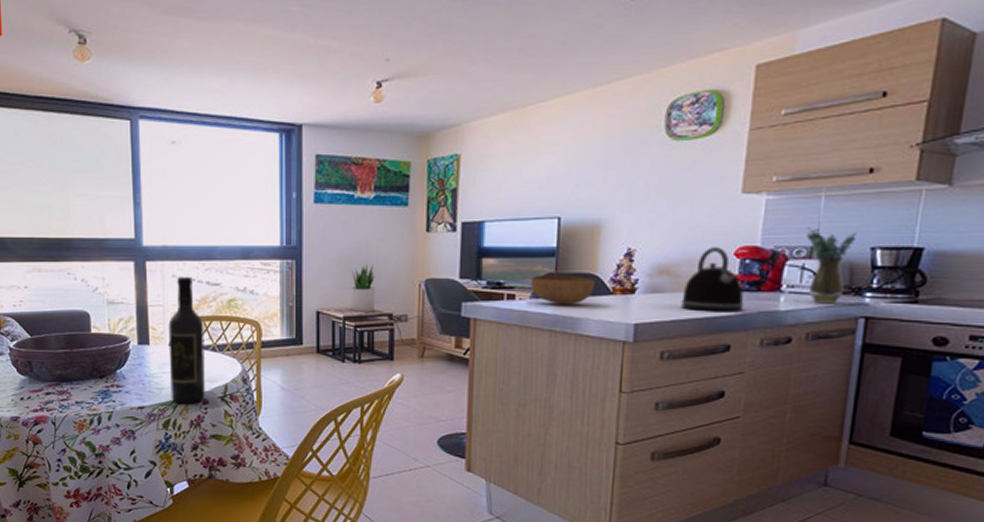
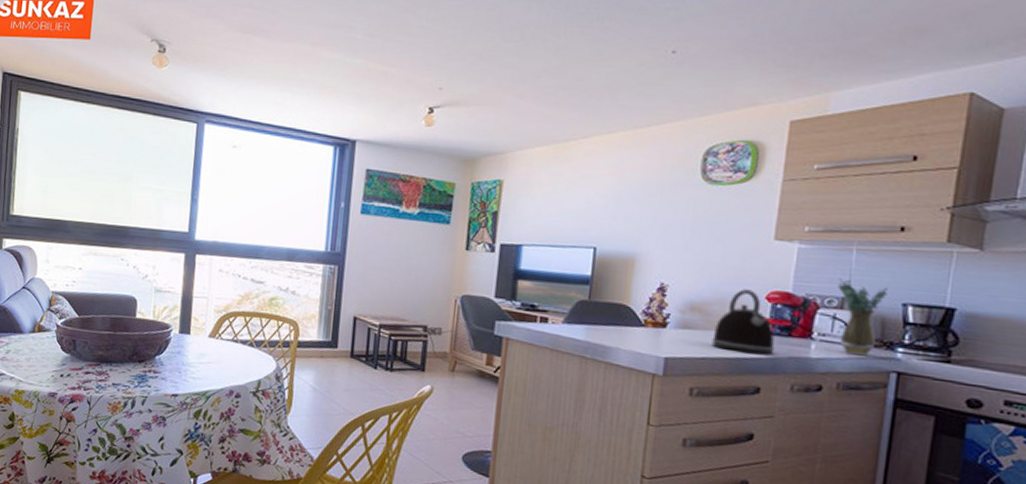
wine bottle: present [168,277,205,404] -> none [205,272,245,396]
planter: present [350,264,376,314] -> none [387,276,413,324]
bowl: present [530,275,596,305] -> none [563,301,628,333]

